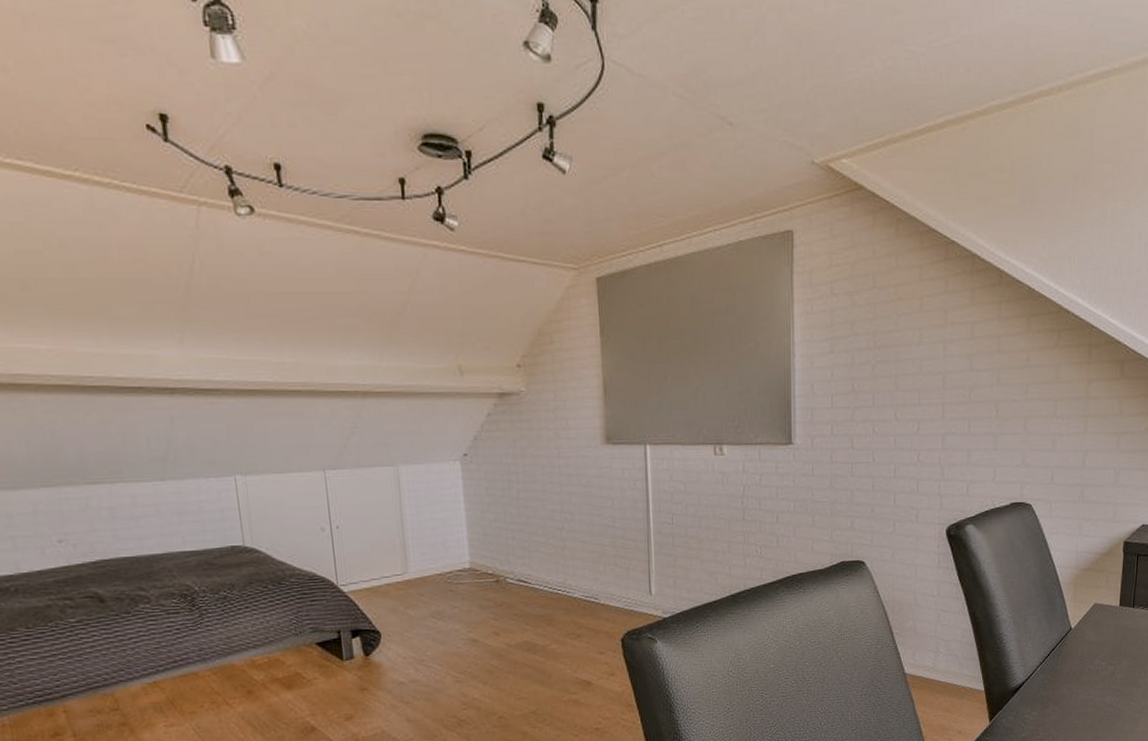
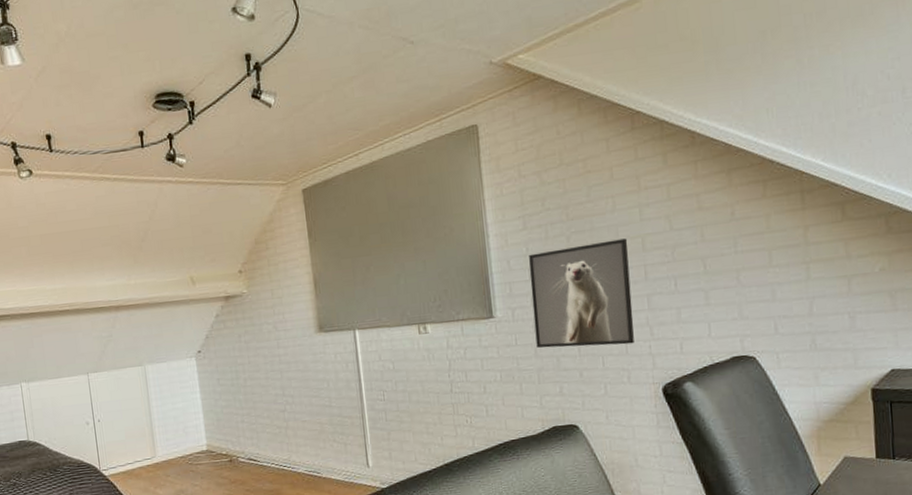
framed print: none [832,374,930,483] -> present [529,238,634,348]

